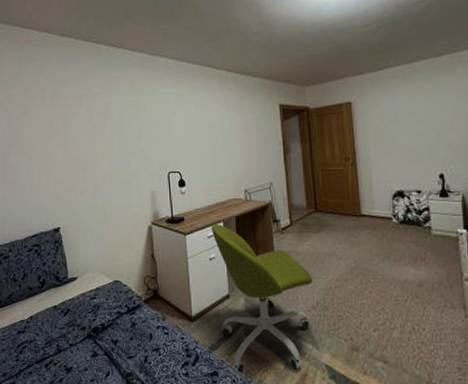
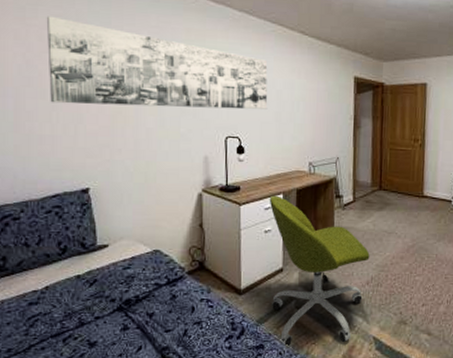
wall art: none [22,85,203,157] -> present [46,16,268,110]

